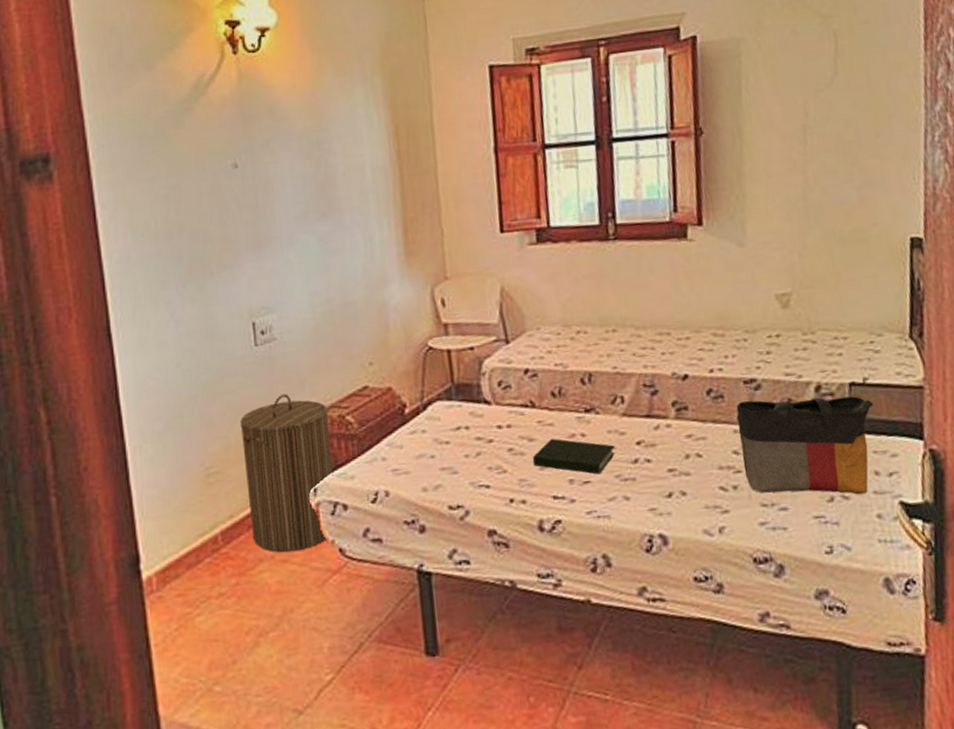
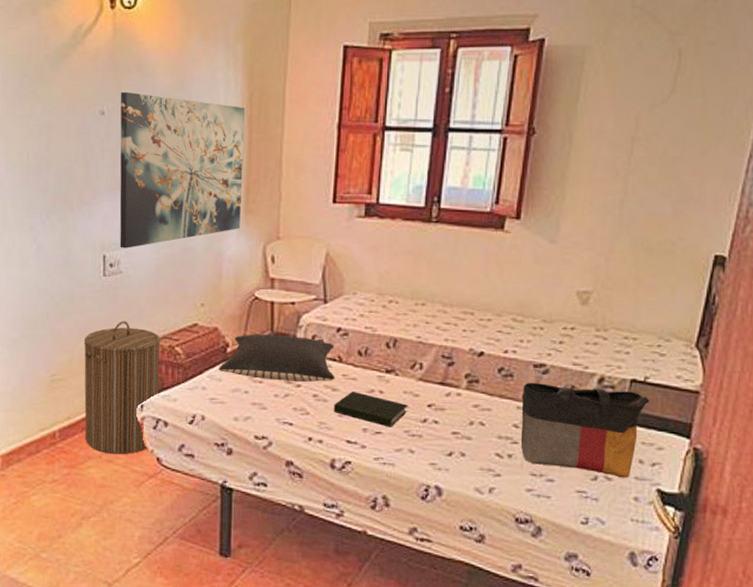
wall art: none [253,139,403,312] -> present [119,91,246,248]
pillow: none [398,385,530,440] -> present [219,334,335,383]

